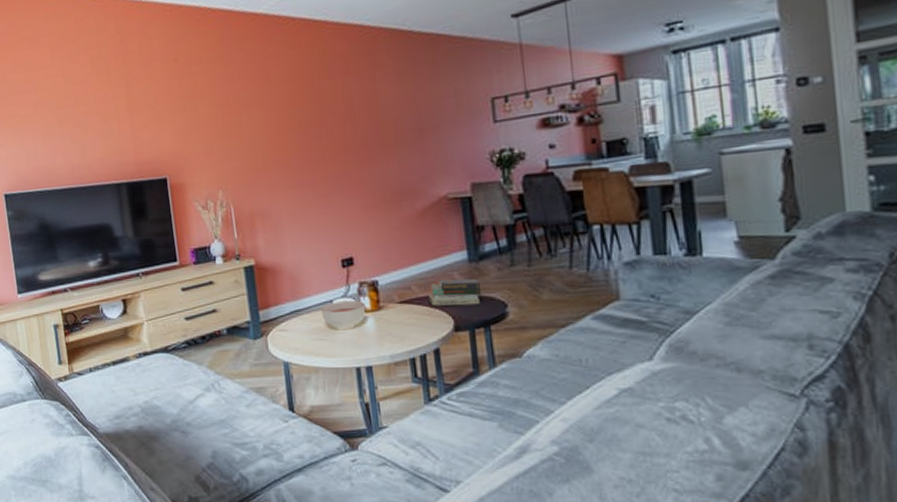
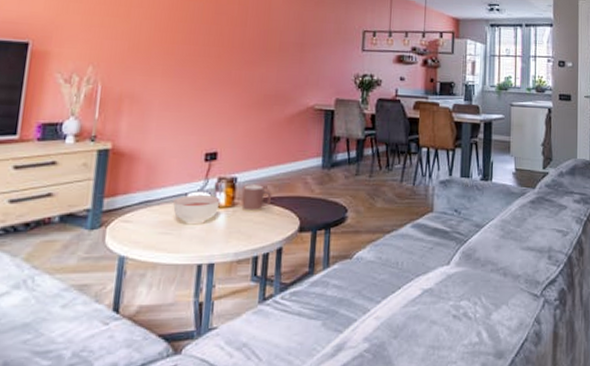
mug: none [386,286,418,314] -> present [241,185,271,212]
books: present [427,278,482,306] -> none [280,181,329,208]

